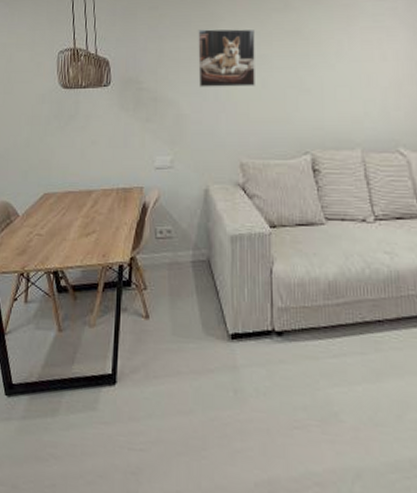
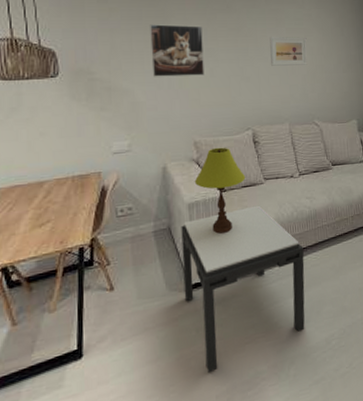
side table: none [222,251,380,450] -> present [181,205,305,373]
table lamp: none [238,172,302,280] -> present [194,147,246,235]
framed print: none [337,37,391,75] -> present [270,36,308,66]

